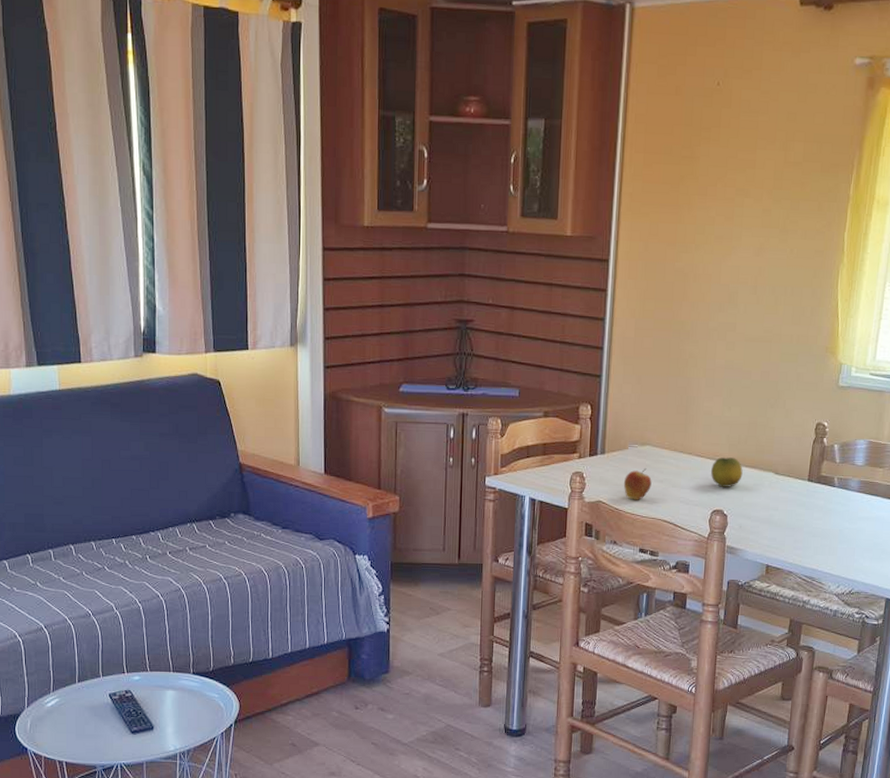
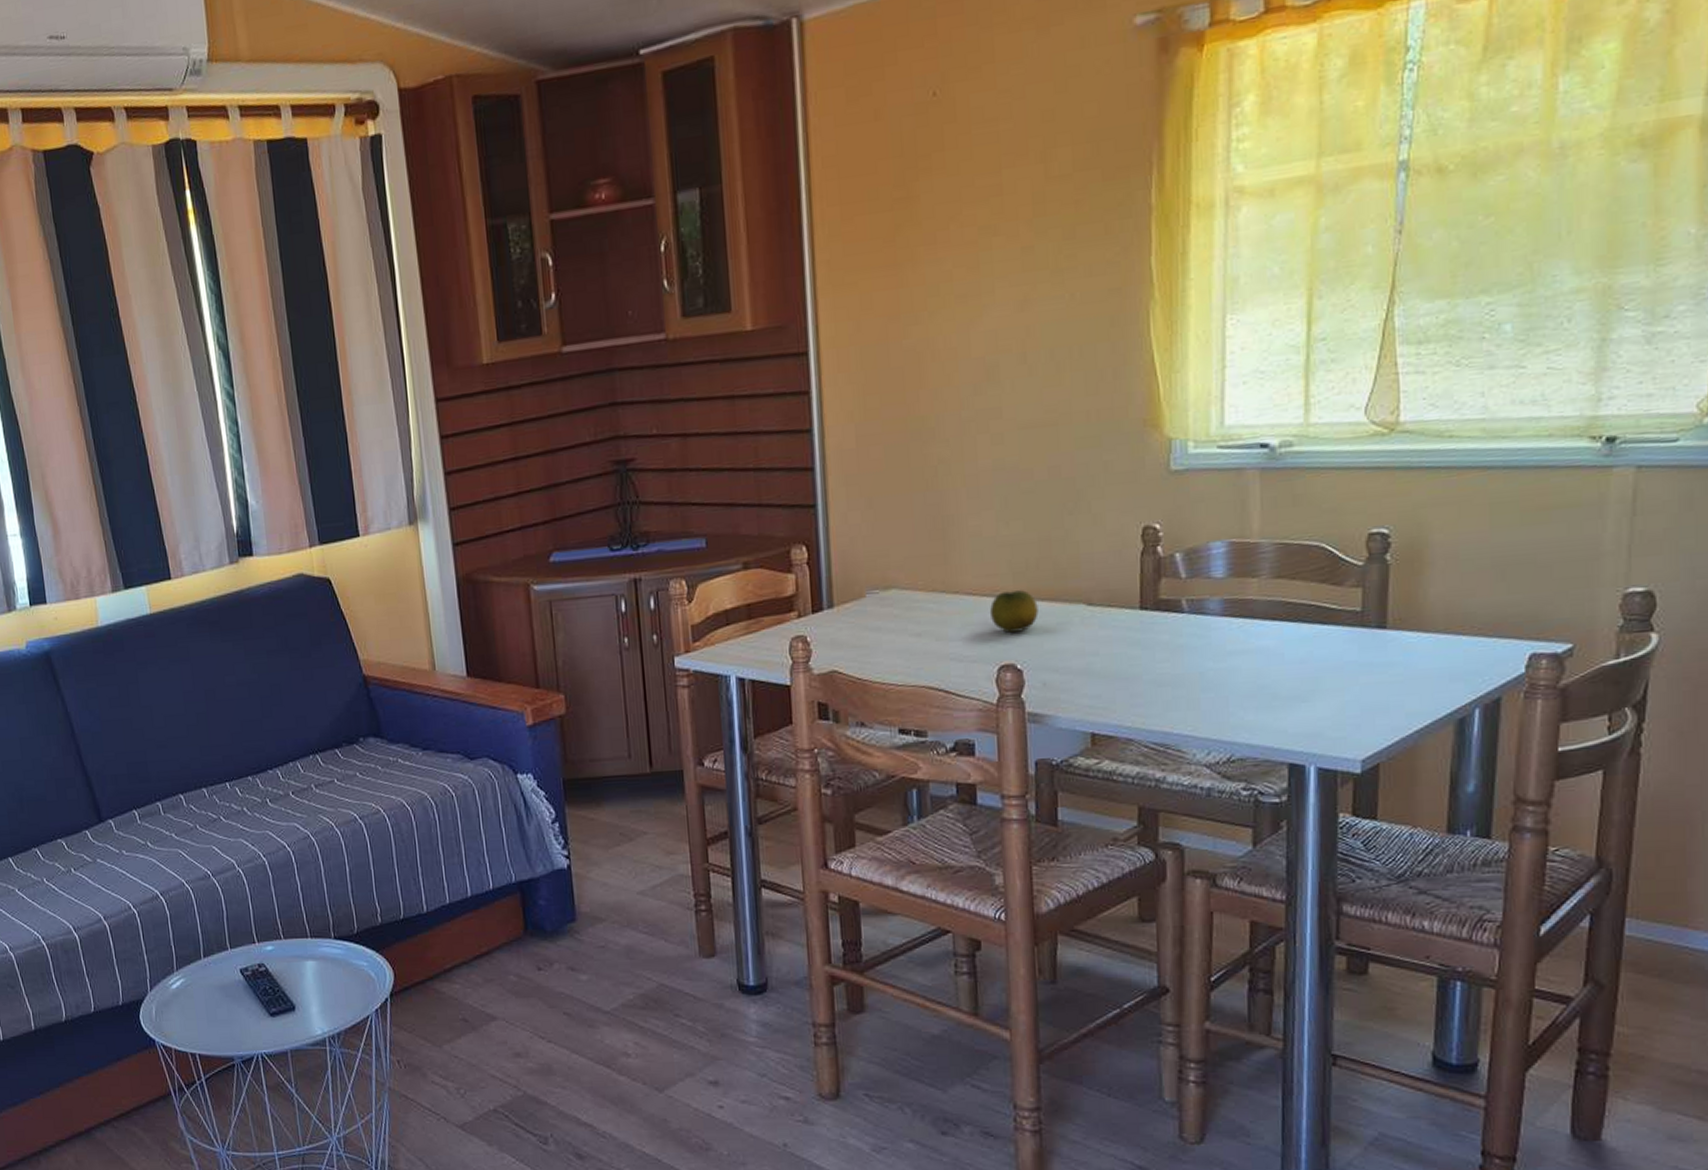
fruit: present [623,468,652,500] -> none [864,620,906,665]

